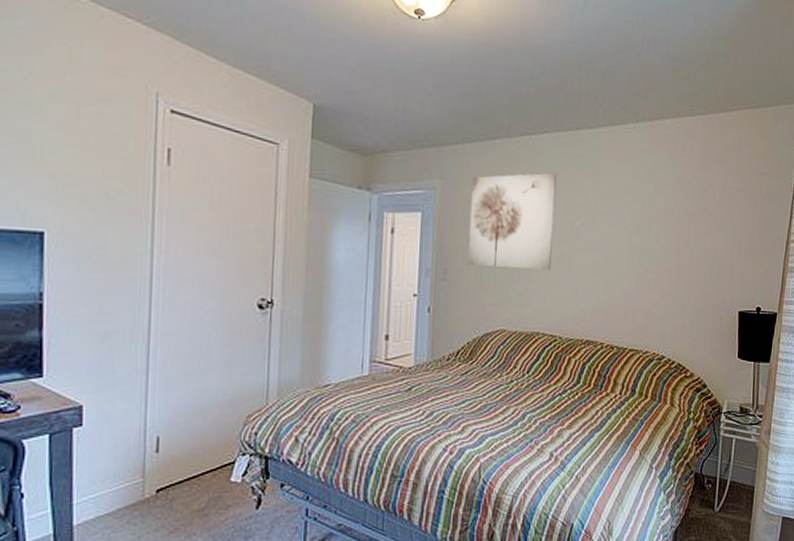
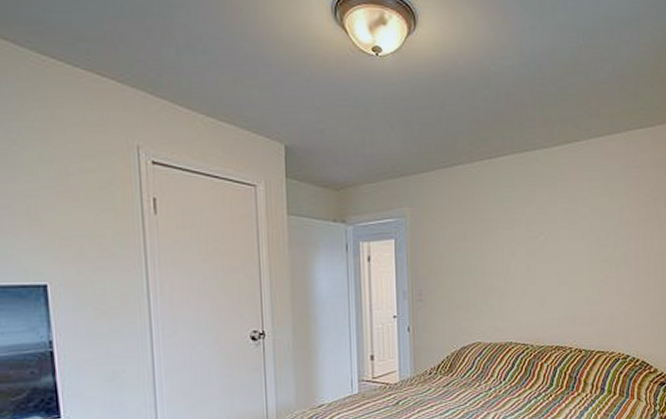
wall art: present [467,172,558,271] -> none [439,193,519,285]

